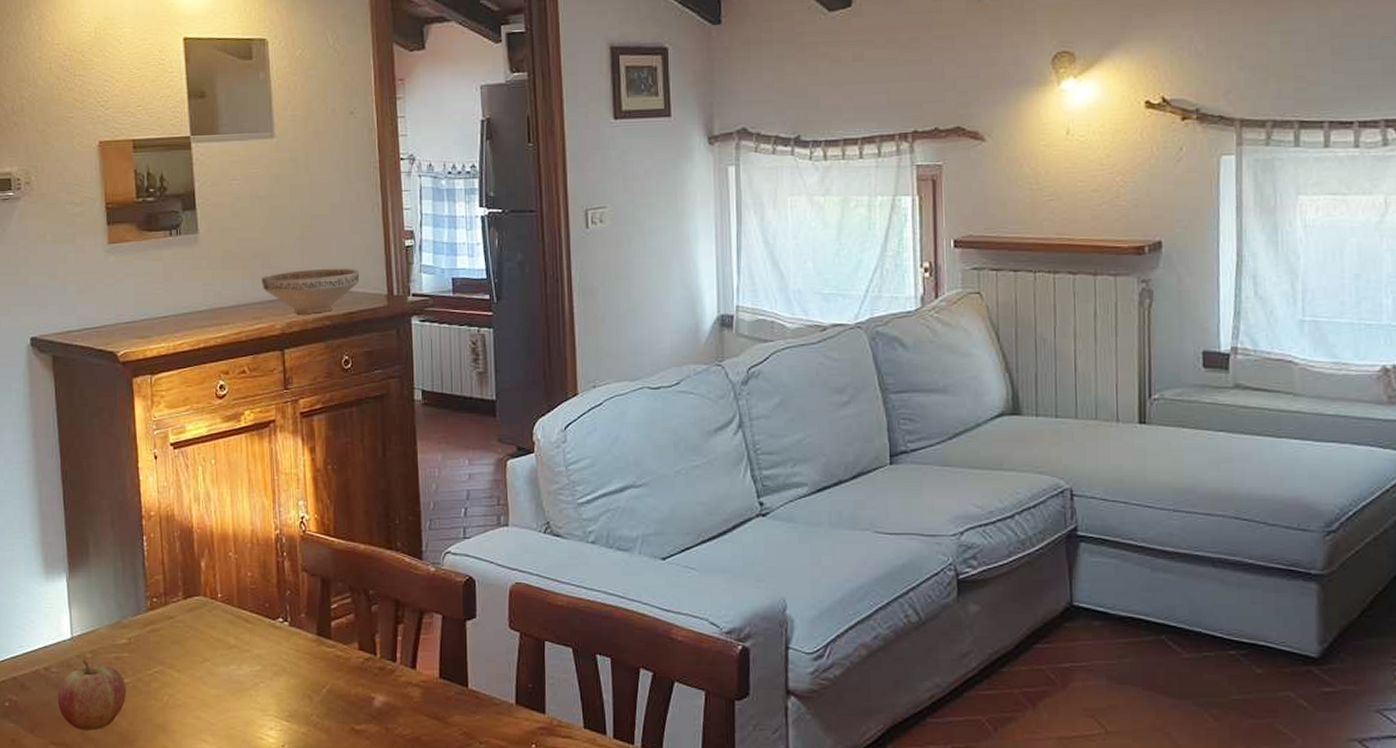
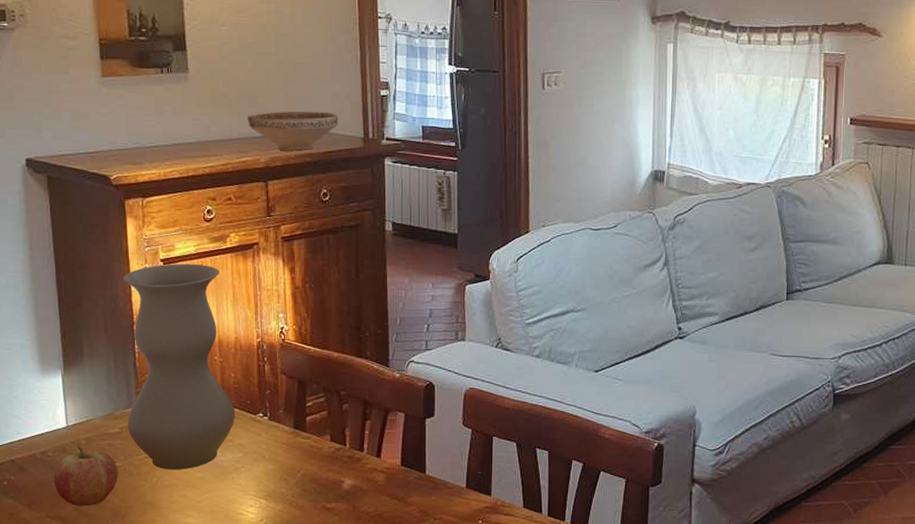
vase: none [130,446,253,687] -> present [122,263,235,470]

